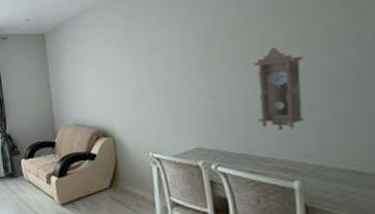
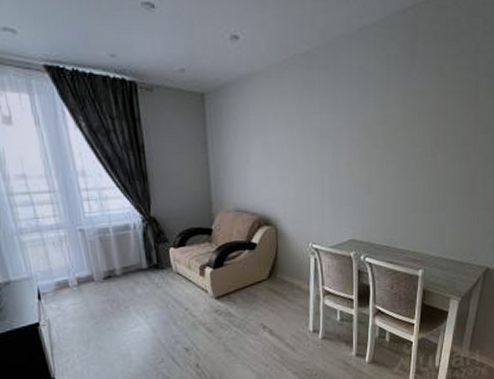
pendulum clock: present [253,47,306,131] -> none [402,149,442,226]

